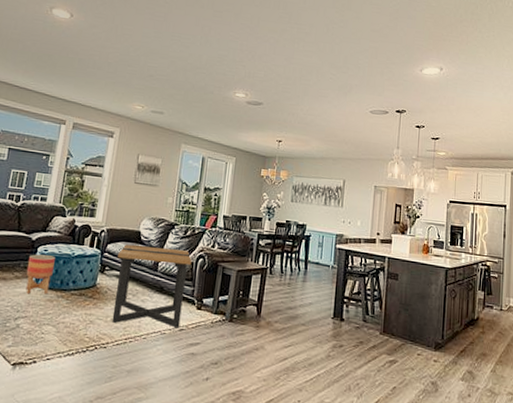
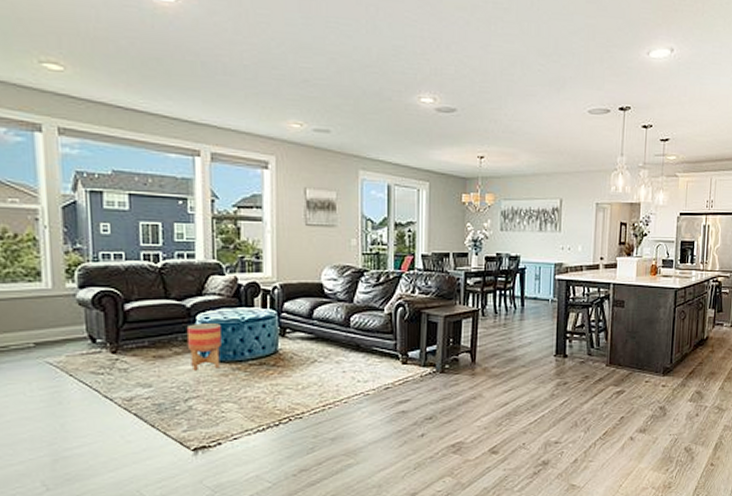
side table: present [111,244,192,328] -> none [299,300,389,390]

